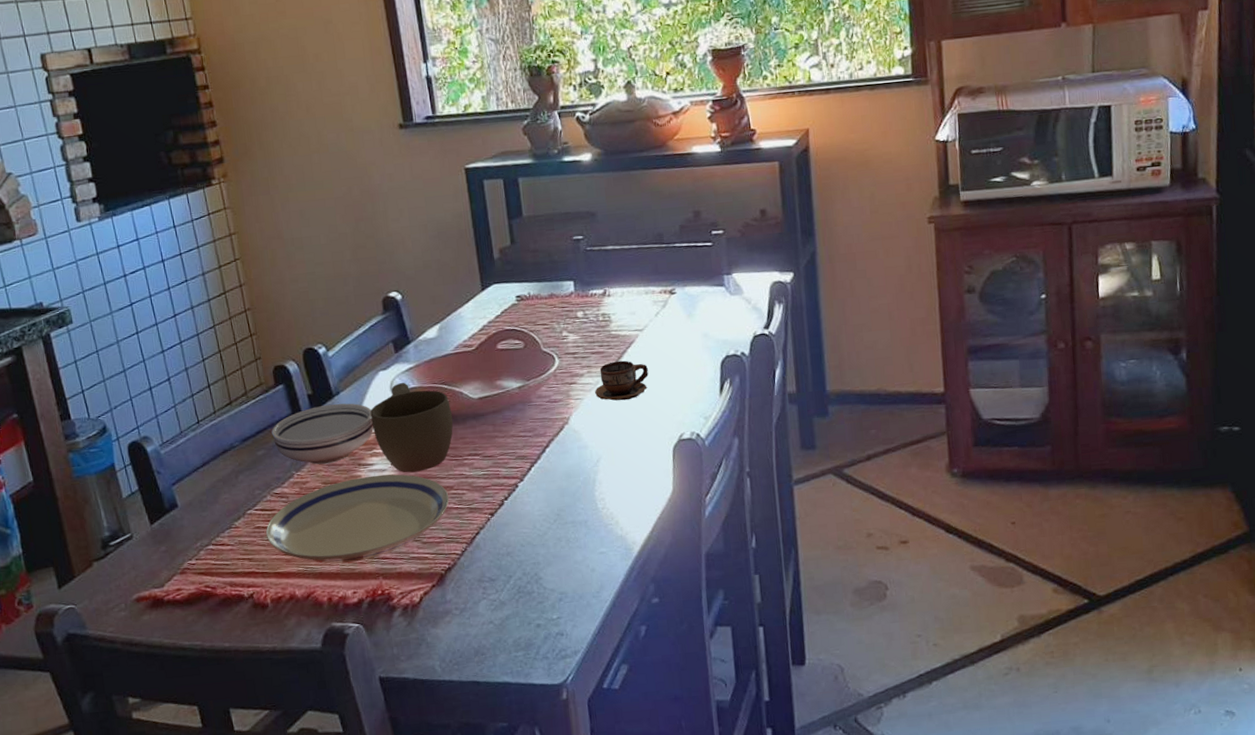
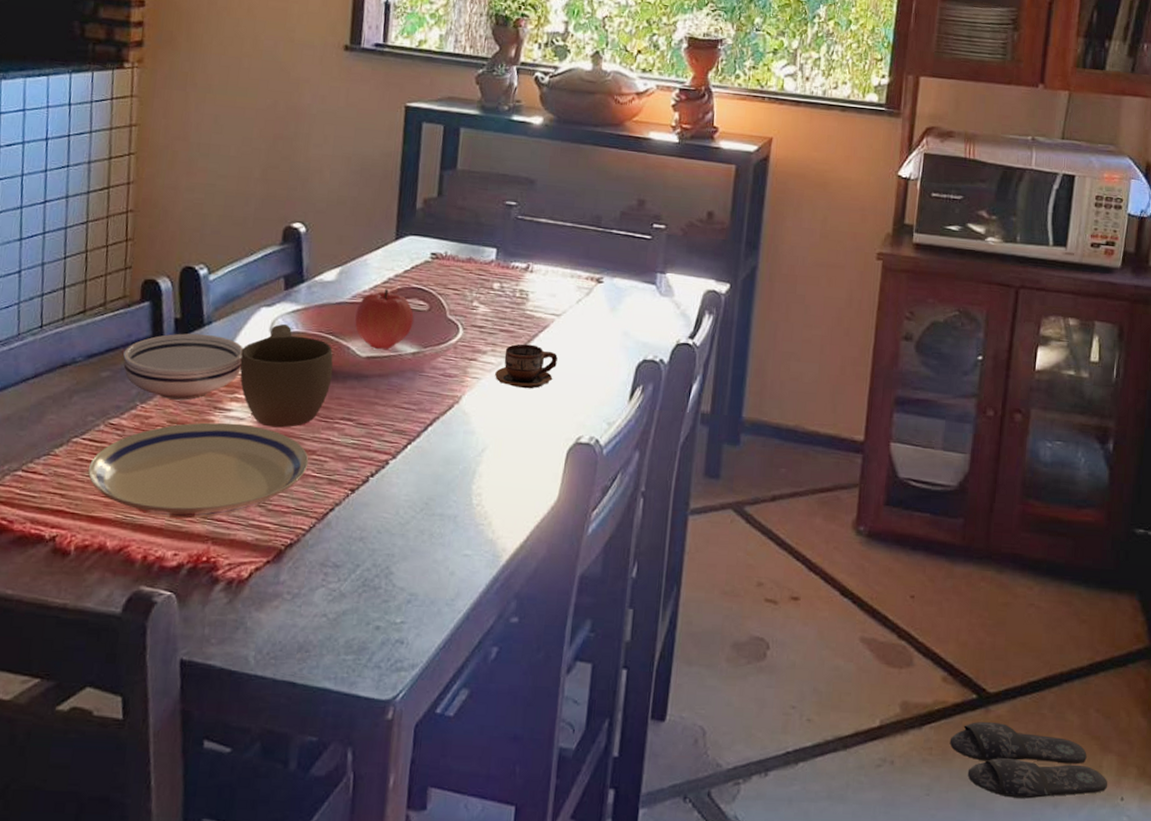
fruit: none [461,335,513,390] -> present [355,289,414,350]
slippers: none [1069,620,1224,684] -> present [950,722,1107,799]

